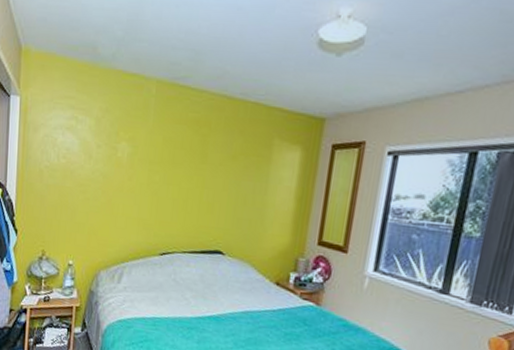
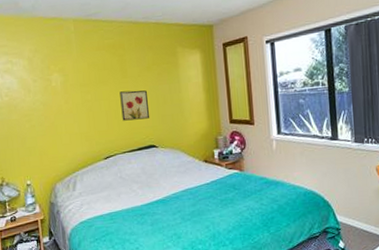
wall art: none [190,179,226,219] -> present [119,90,150,121]

